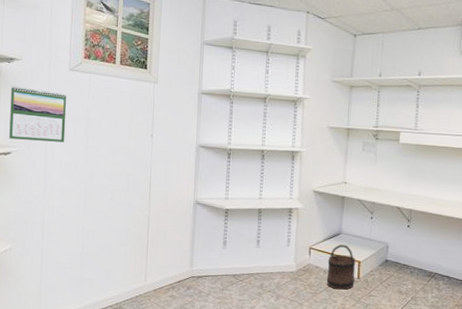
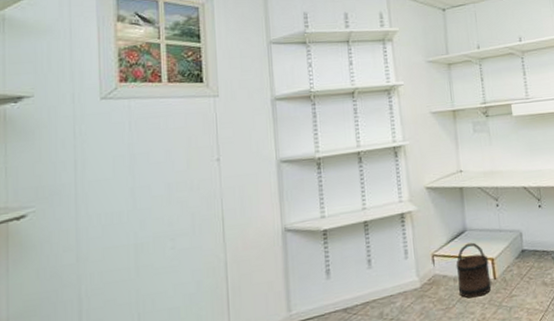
calendar: present [9,86,67,143] -> none [20,128,102,198]

